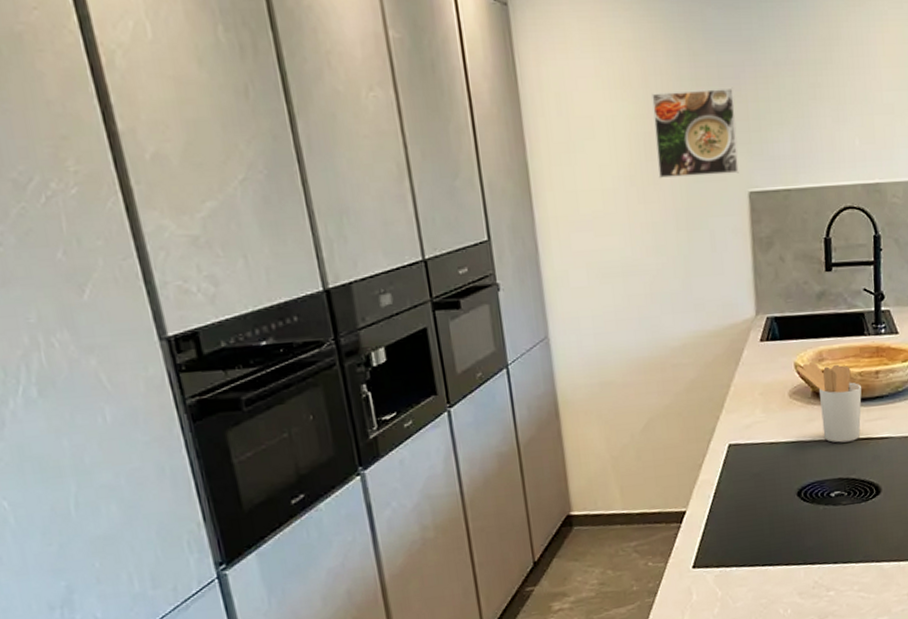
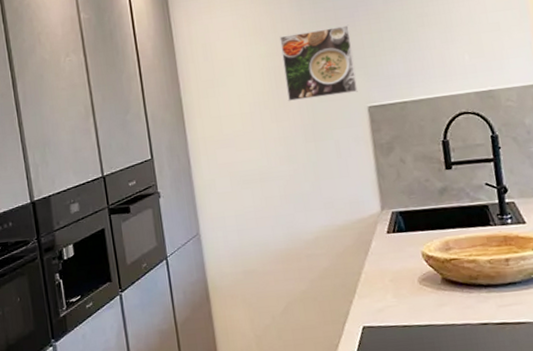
utensil holder: present [796,361,862,443] -> none [424,250,496,327]

